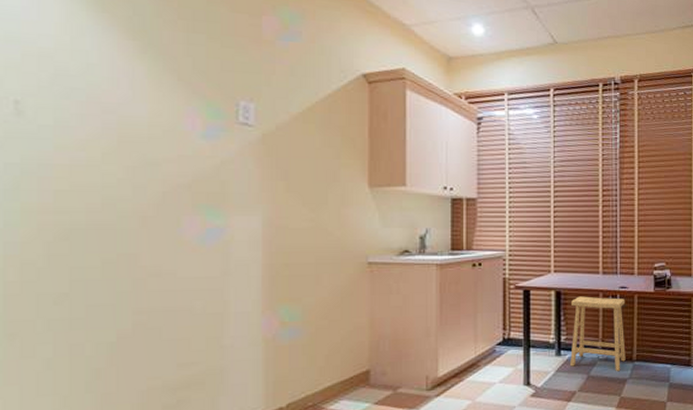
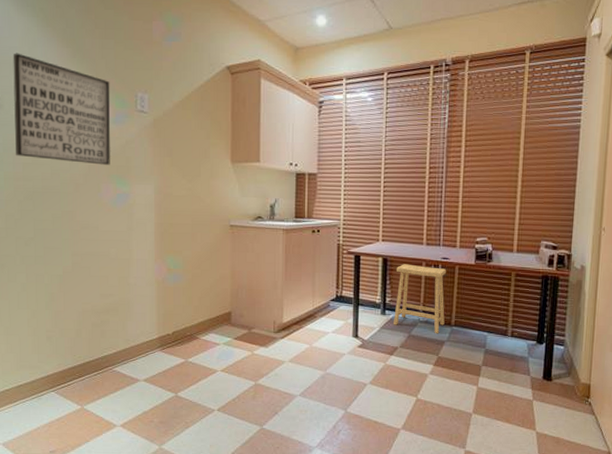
wall art: none [43,42,199,192] -> present [13,53,110,165]

